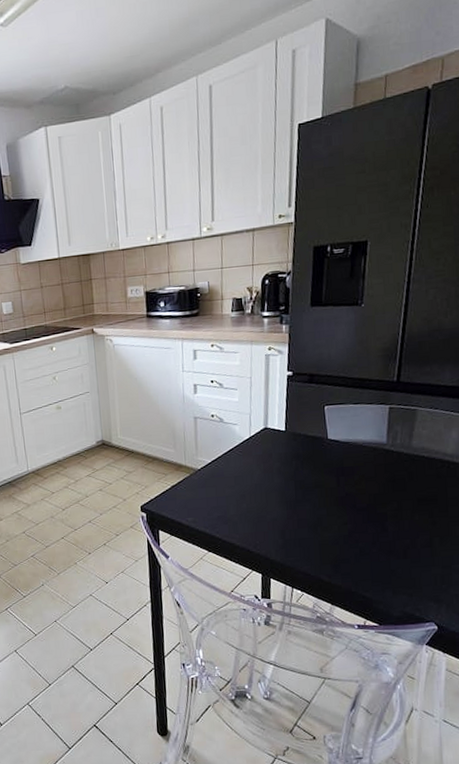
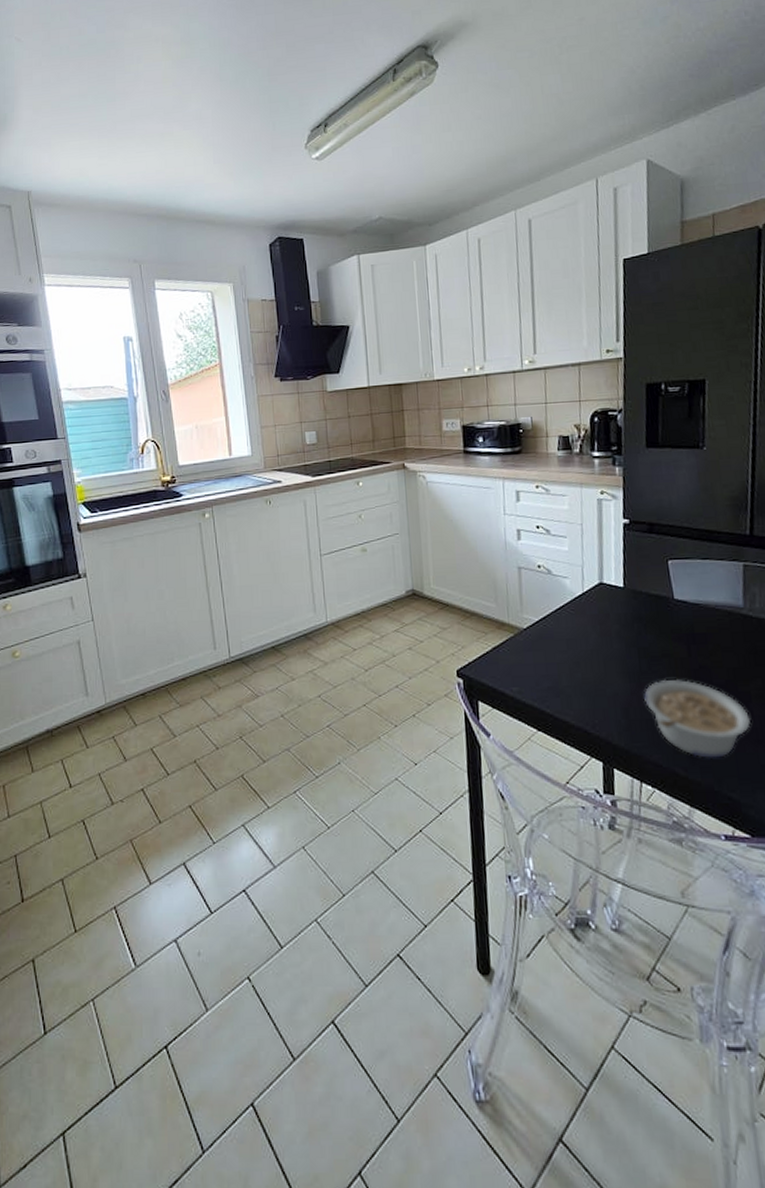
legume: none [298,505,385,567] -> present [644,679,751,758]

